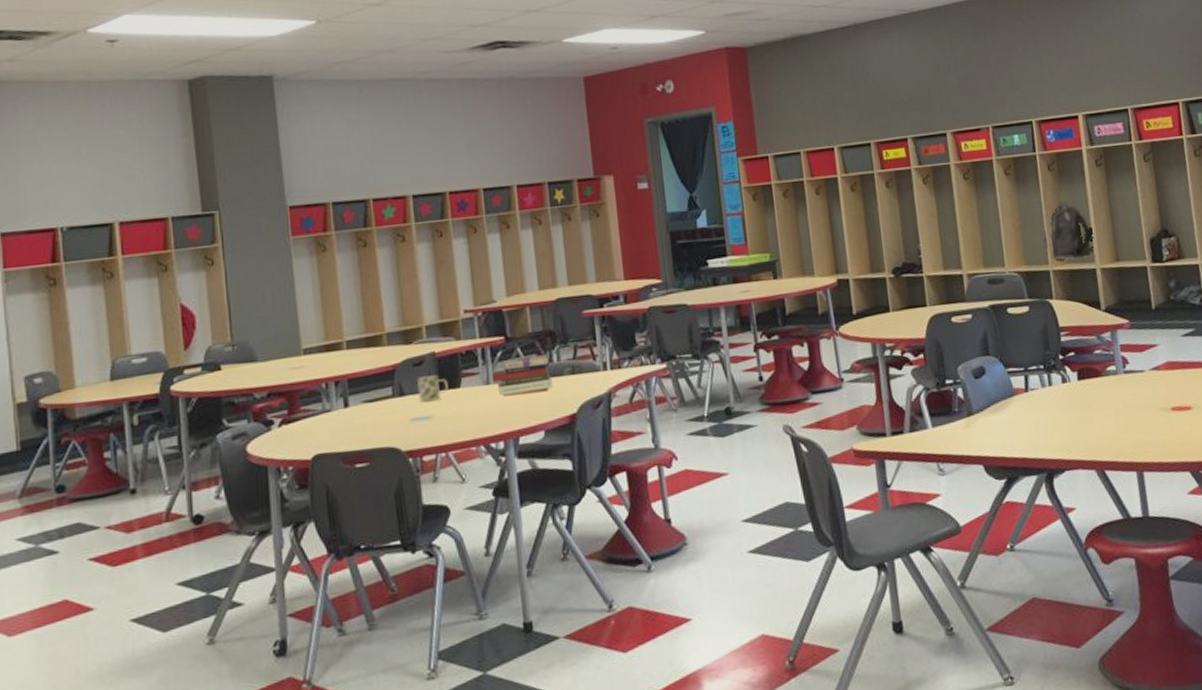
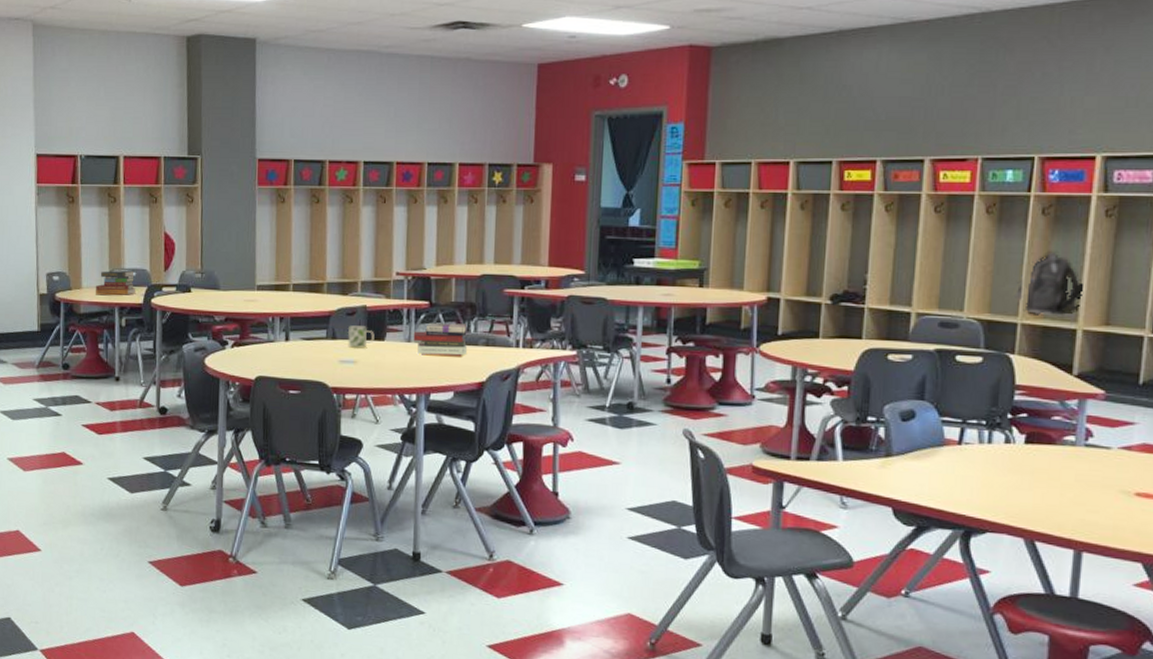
books: none [93,356,150,393] -> present [95,271,136,296]

